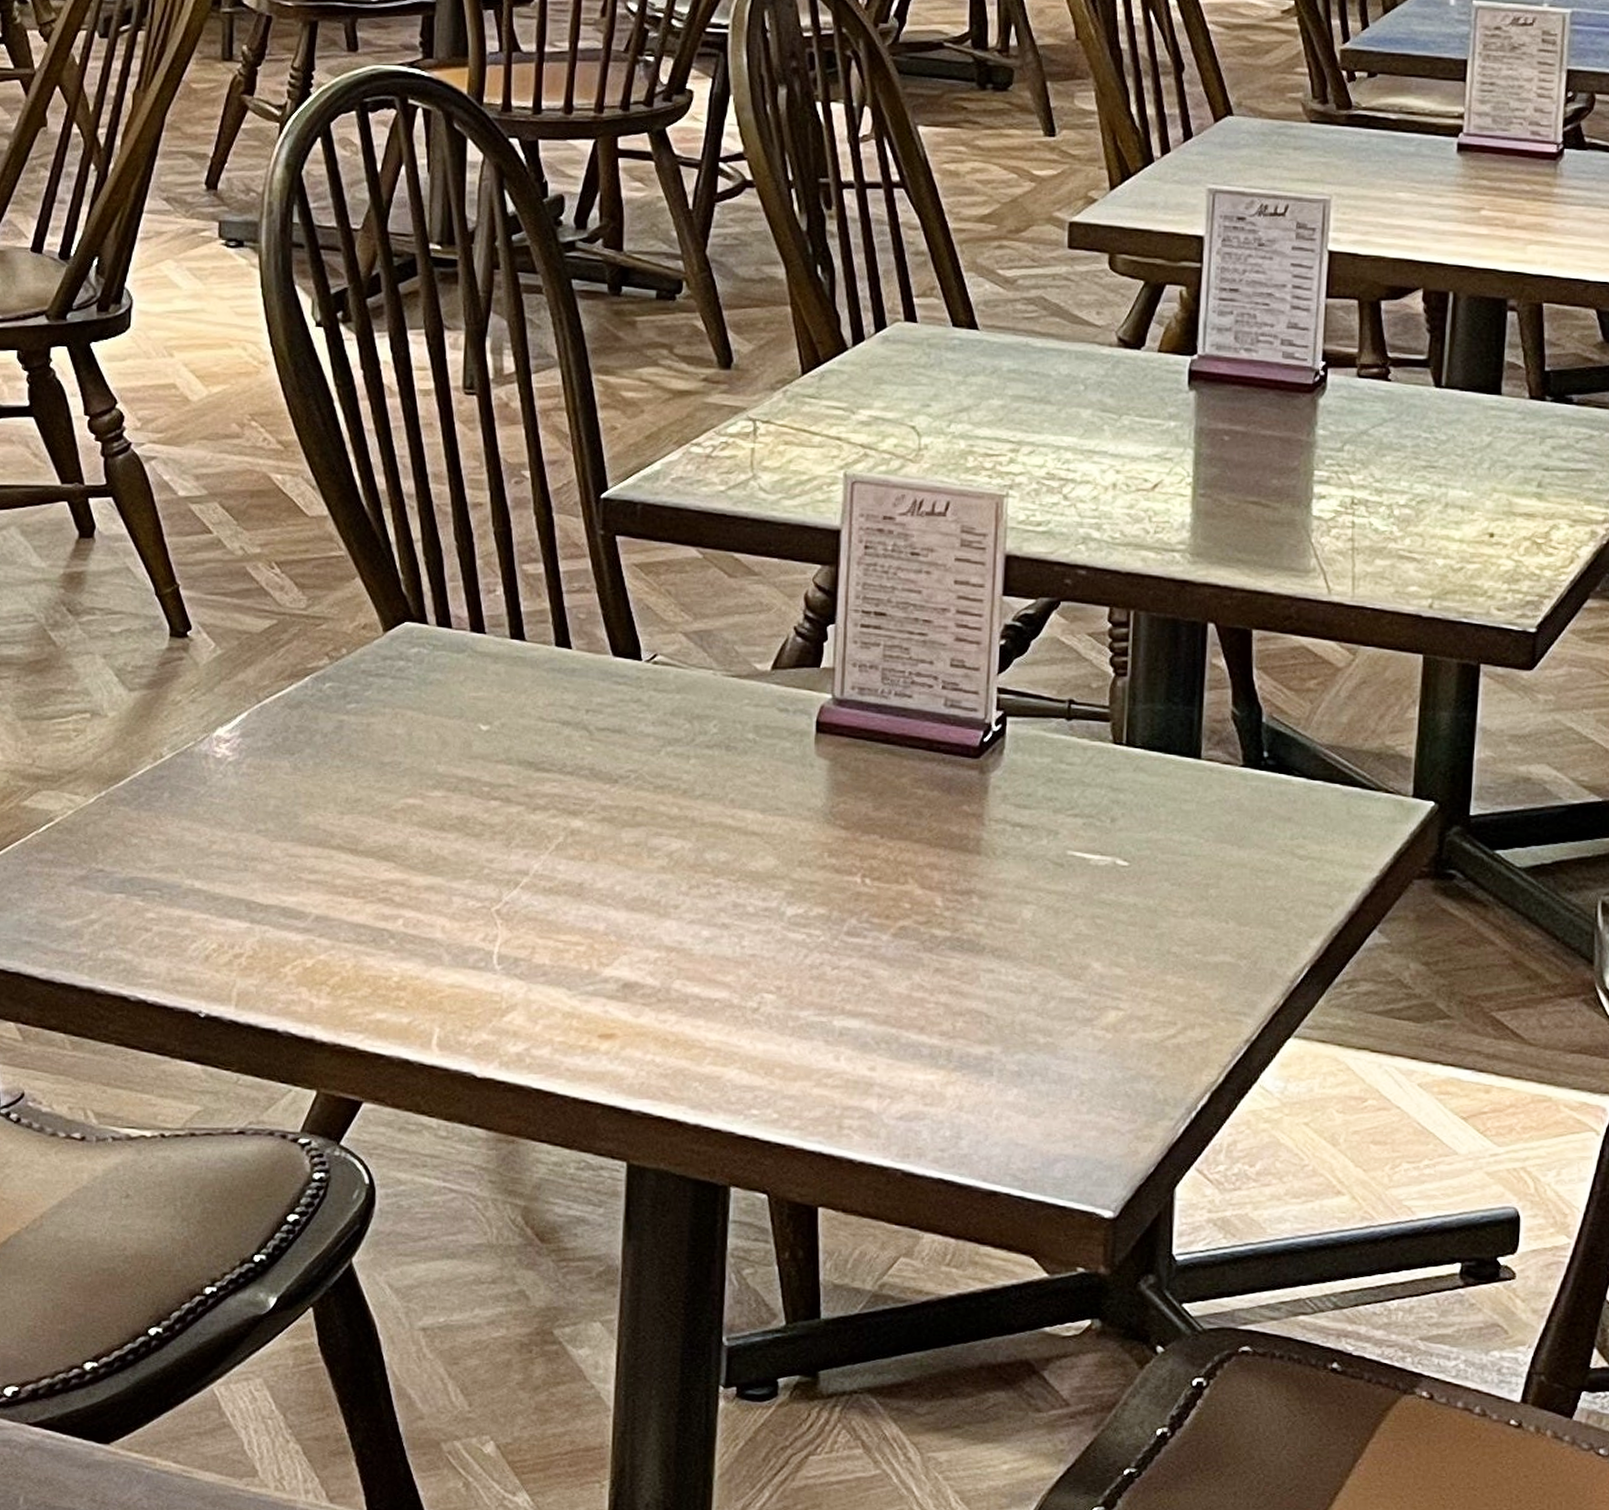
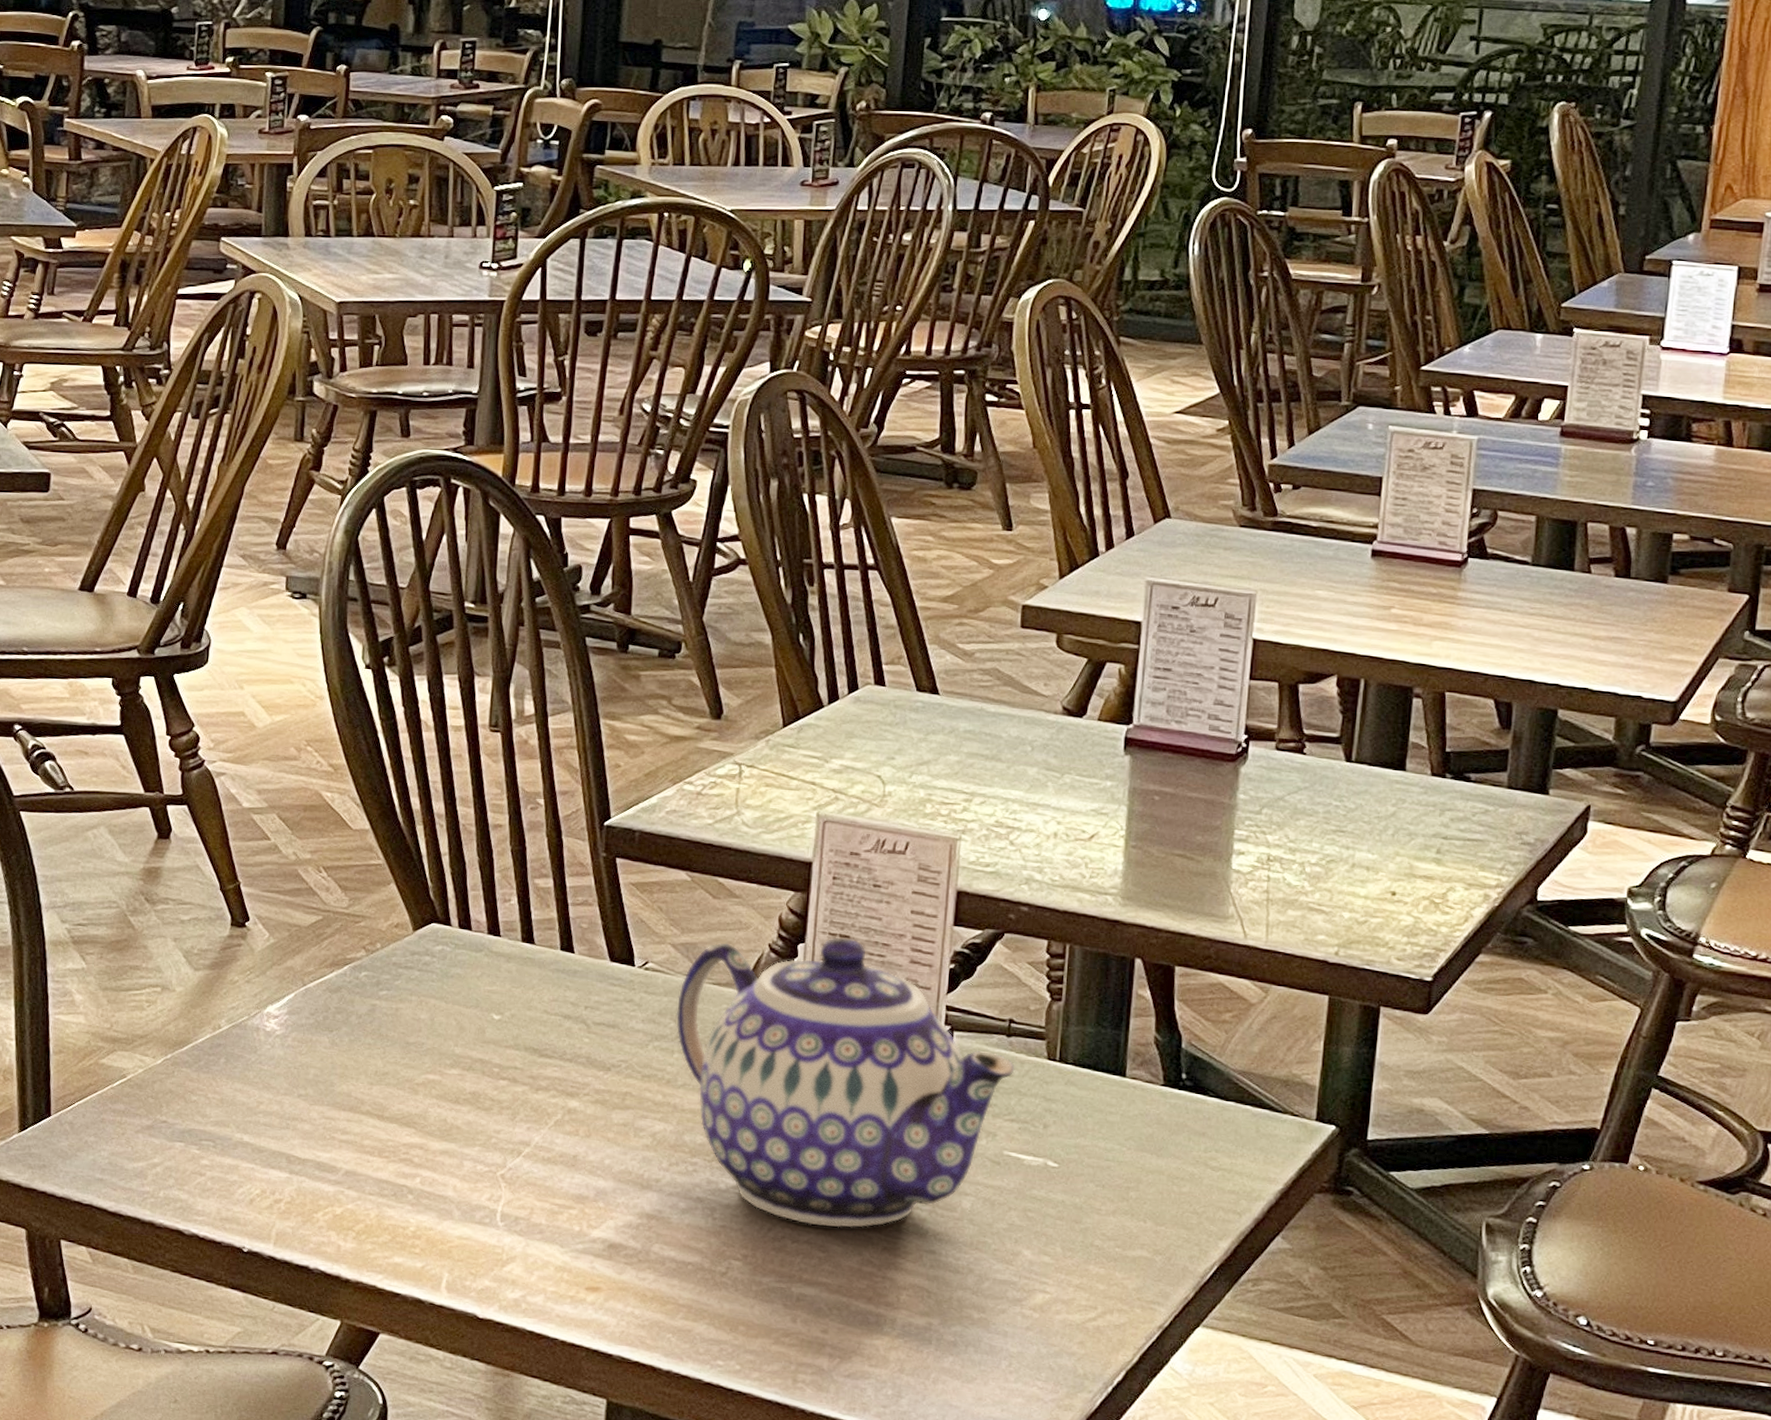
teapot: none [691,615,1077,950] -> present [676,937,1015,1228]

